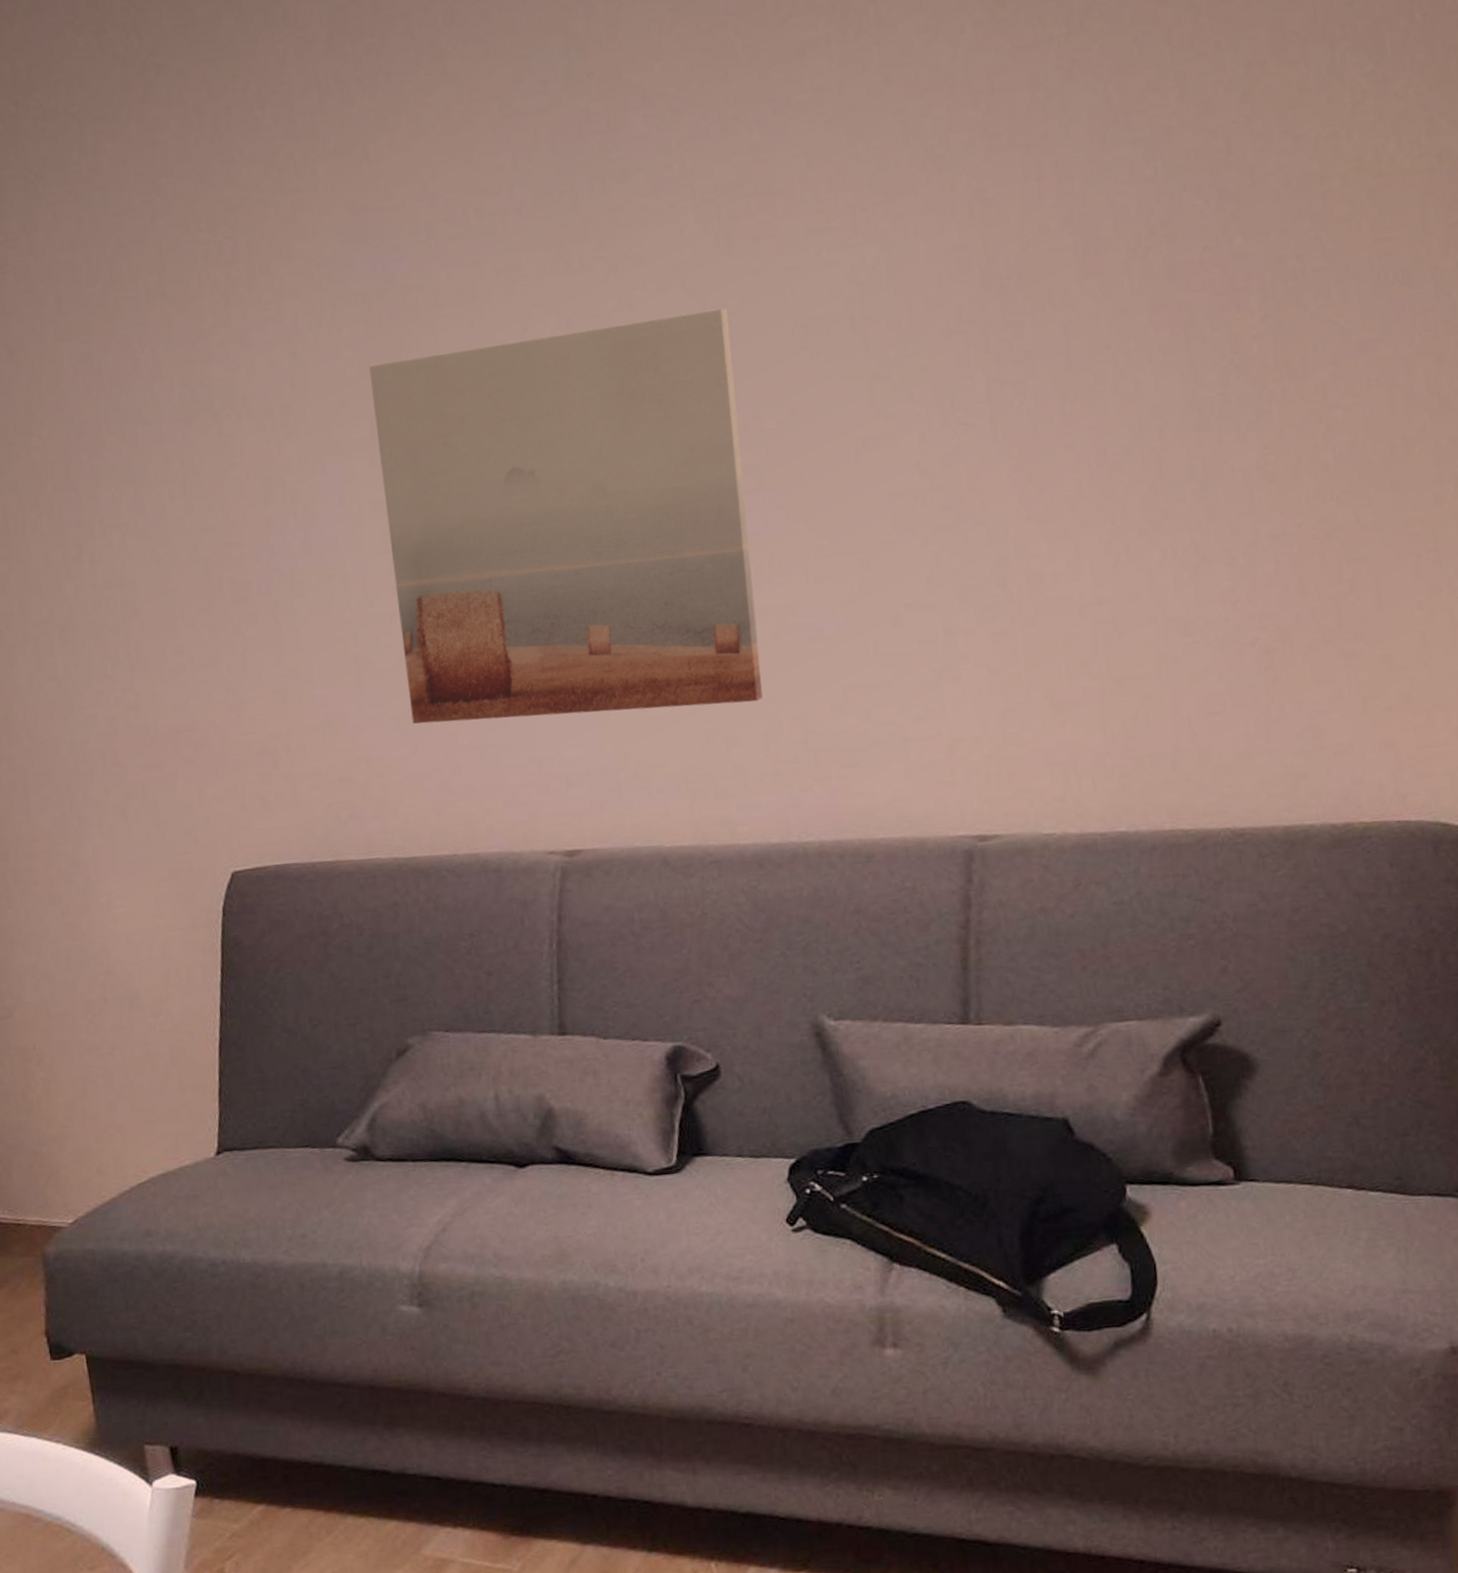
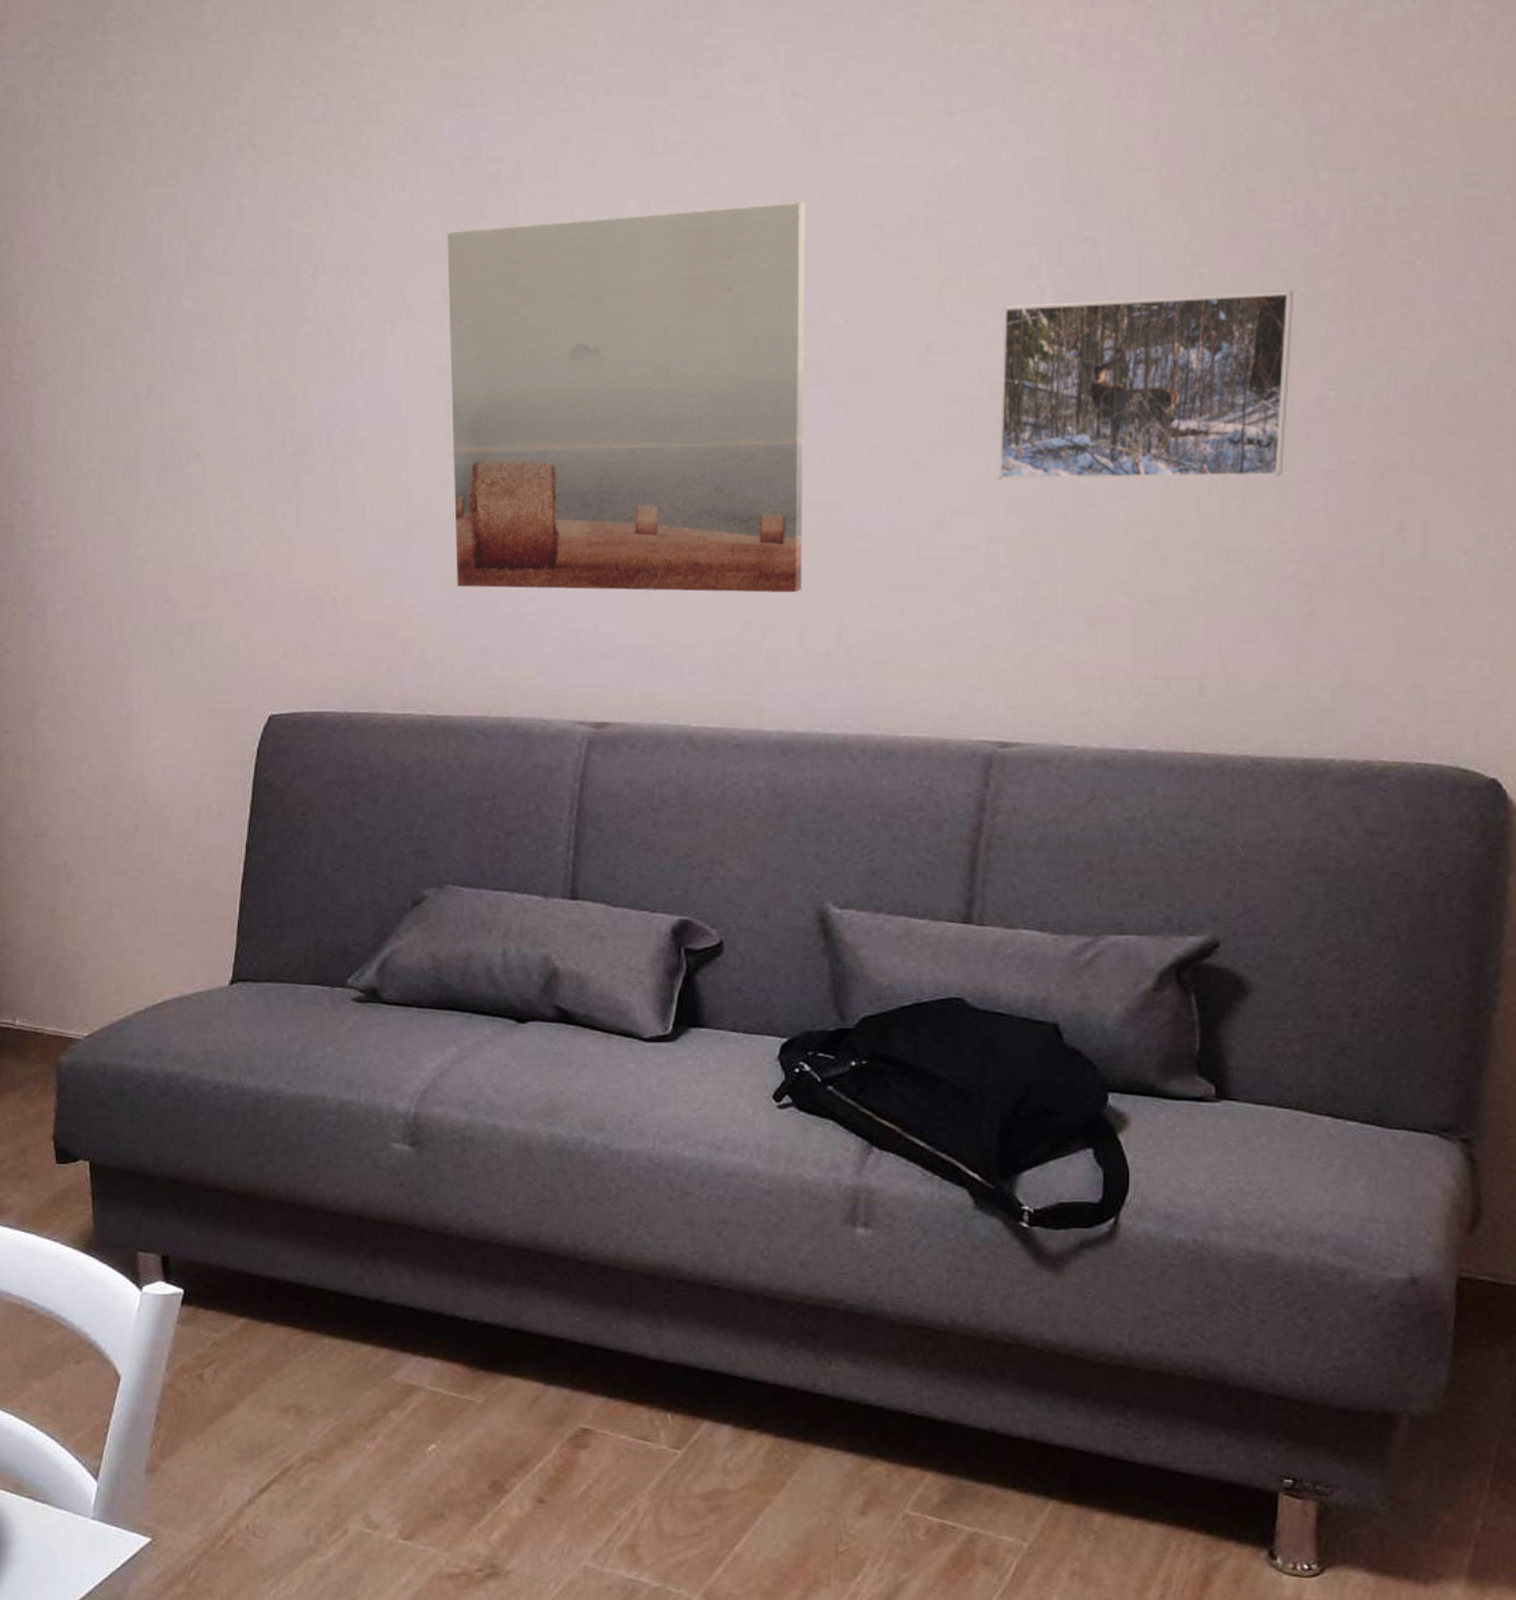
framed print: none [935,358,1231,572] -> present [998,290,1293,481]

